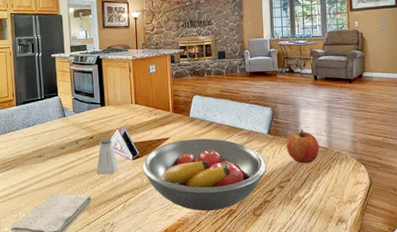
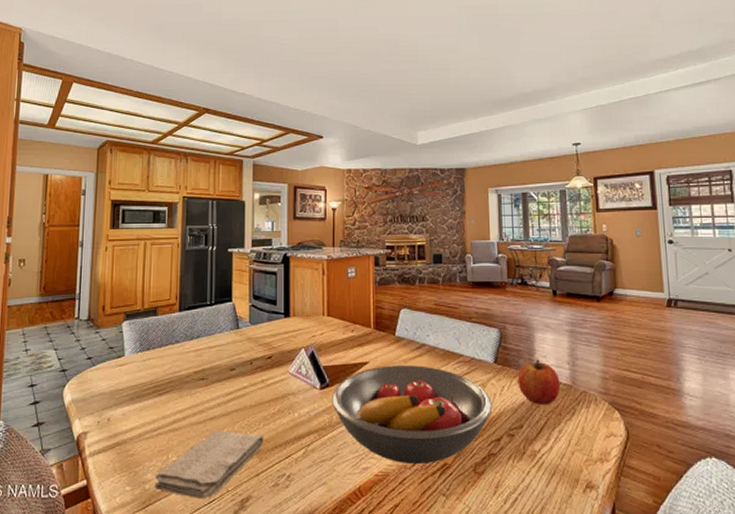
saltshaker: present [96,138,118,175] -> none [273,359,301,407]

